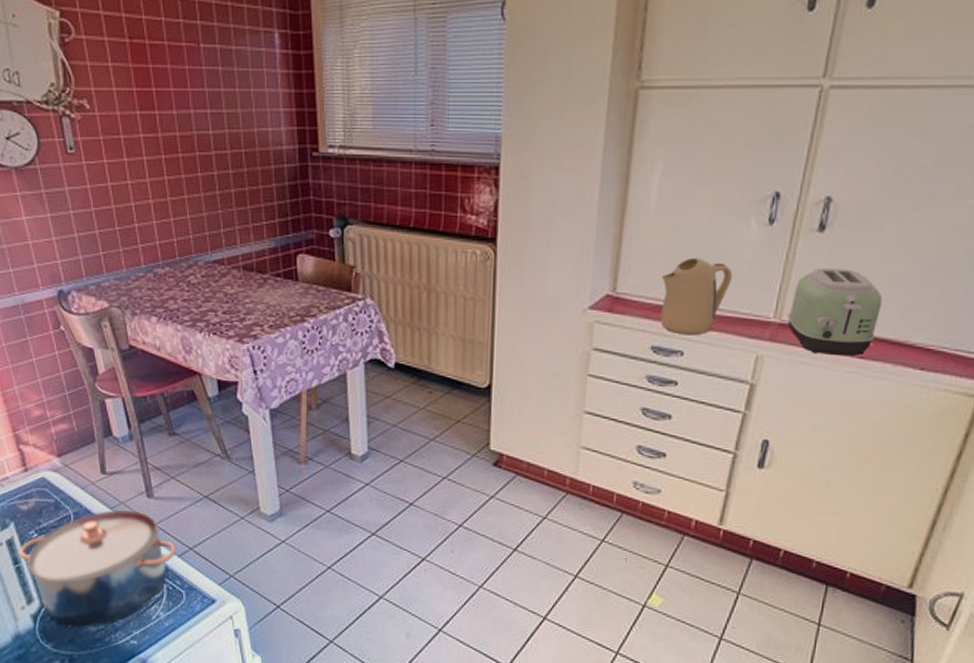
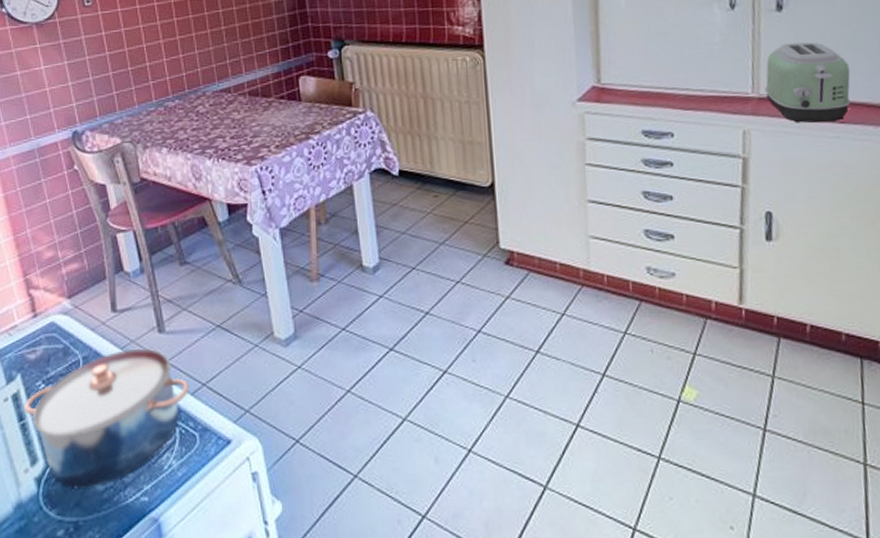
kettle: present [660,257,732,336] -> none [640,44,706,117]

